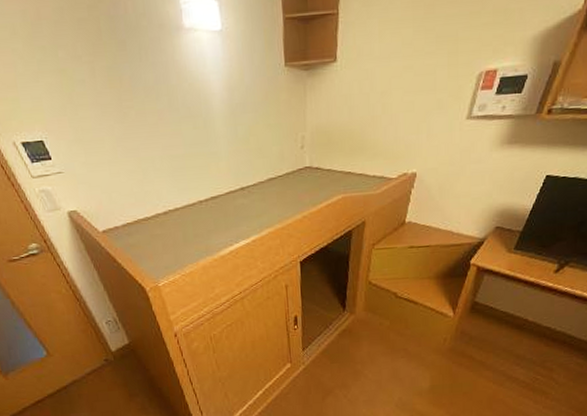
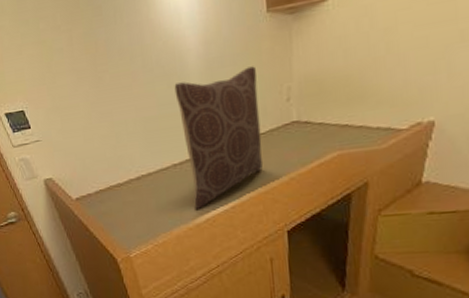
pillow: none [200,115,280,244] -> present [174,66,263,211]

